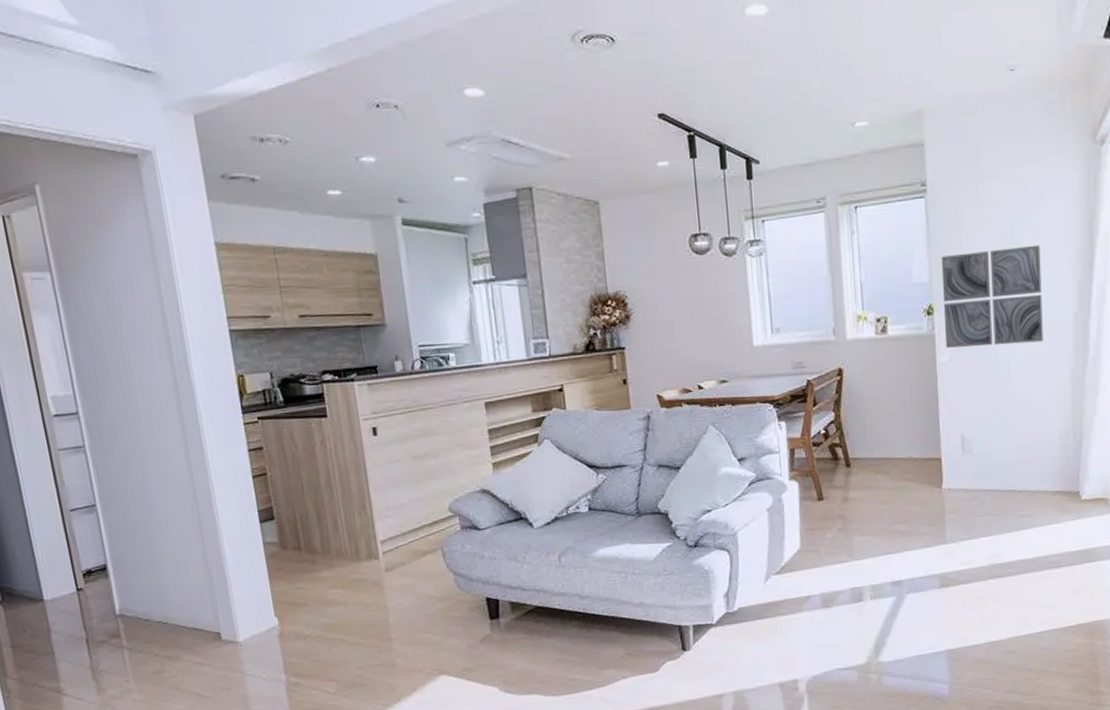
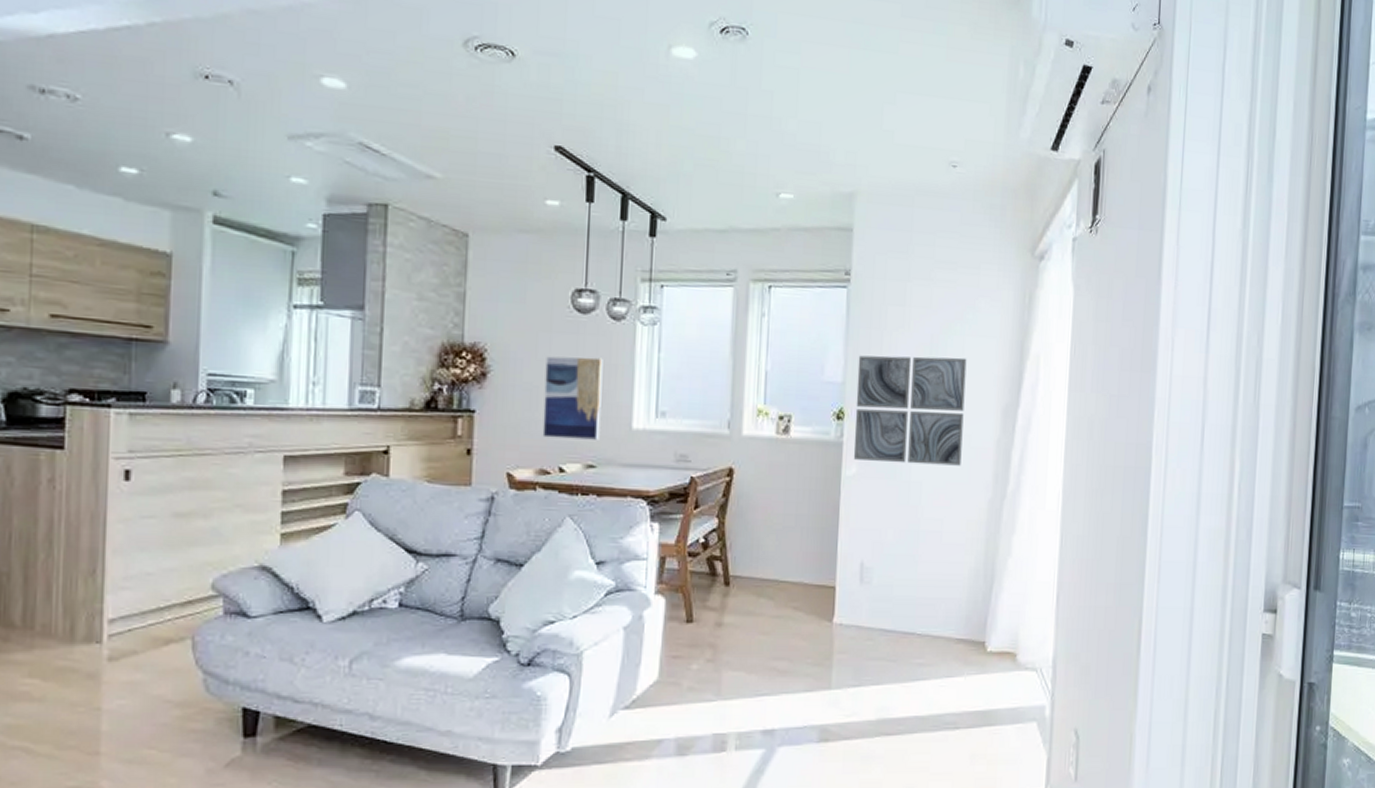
wall art: none [675,290,728,362] -> present [542,356,603,440]

